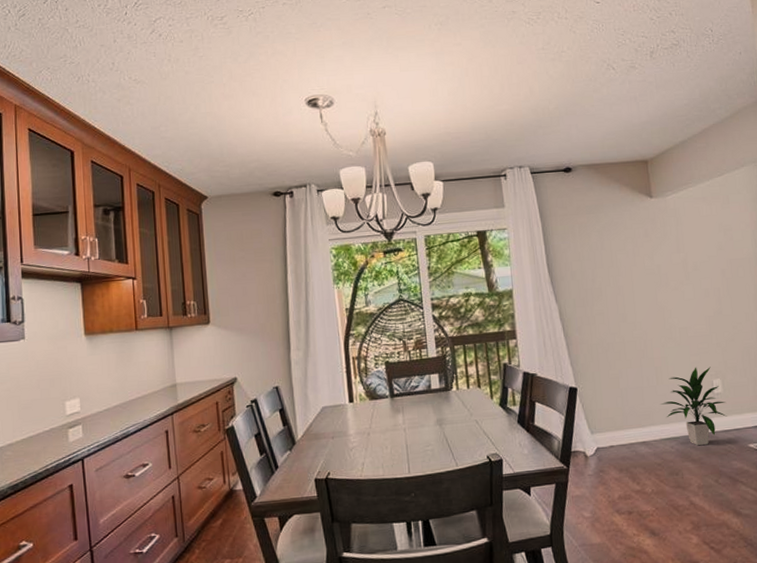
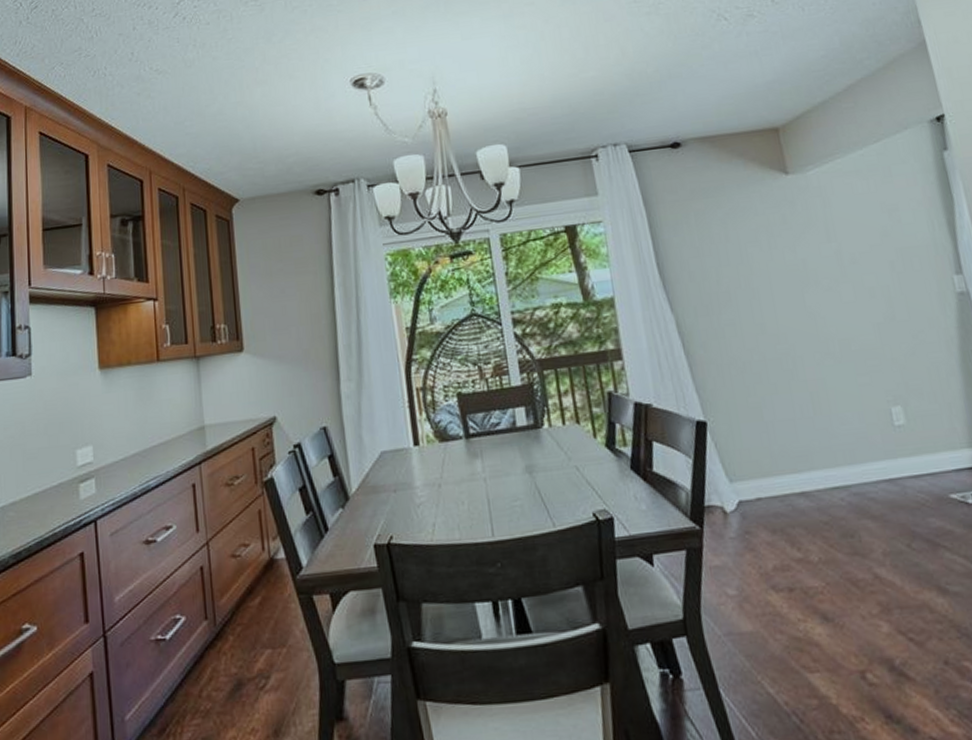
indoor plant: present [661,367,727,446] -> none [821,390,915,498]

